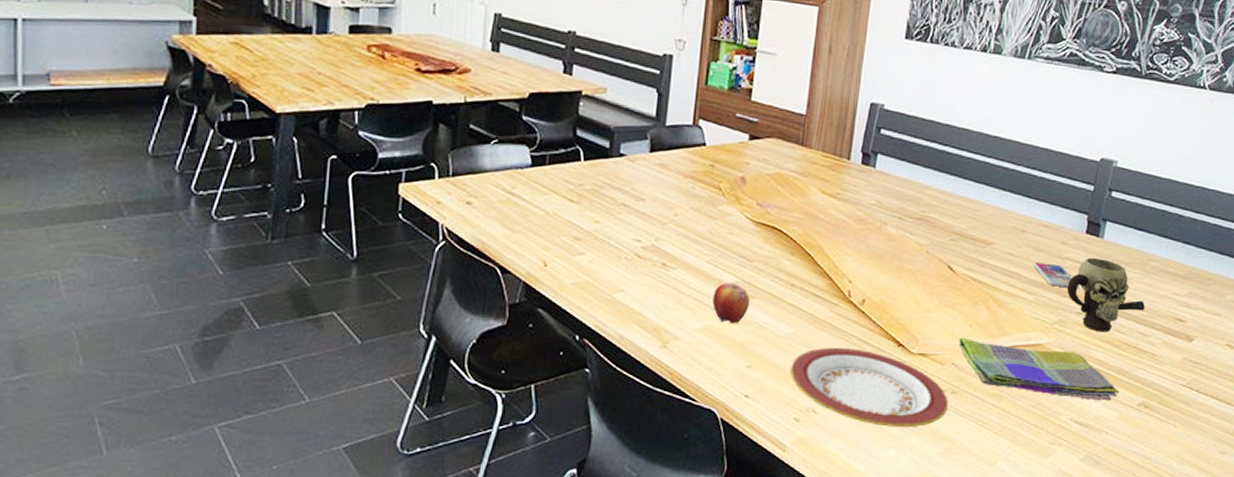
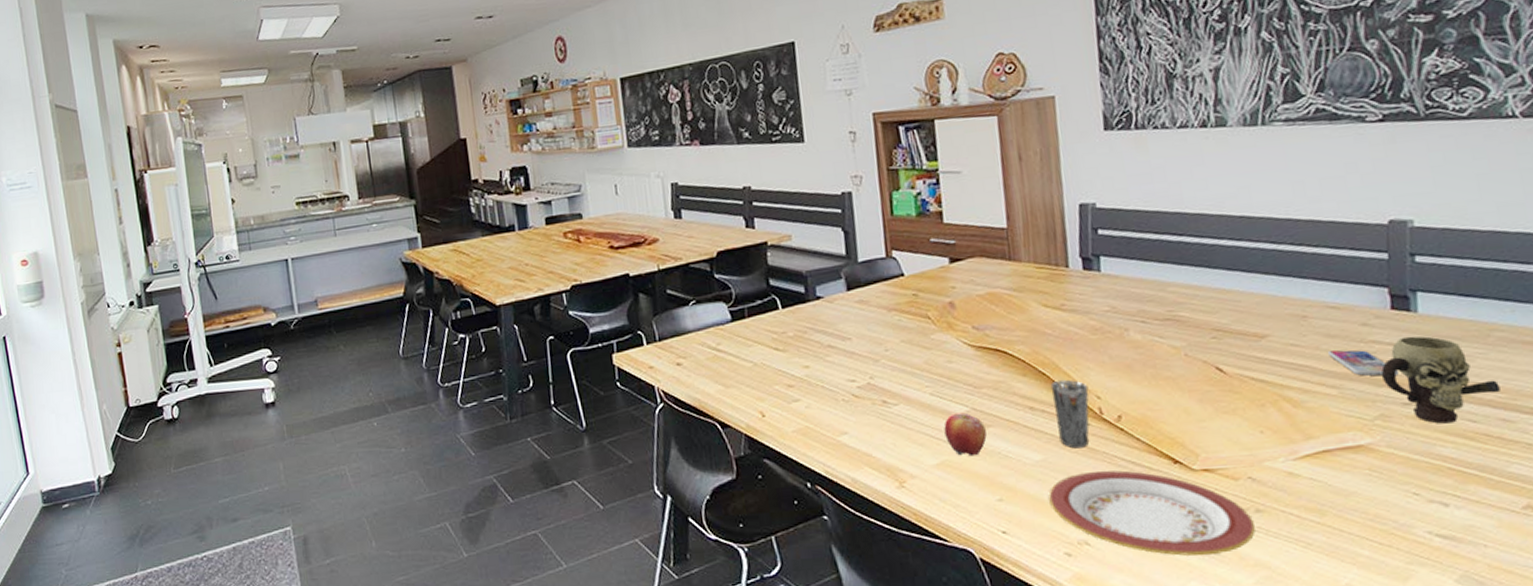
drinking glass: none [811,262,844,326] -> present [1050,379,1090,449]
dish towel: present [959,337,1120,401] -> none [1250,446,1492,507]

